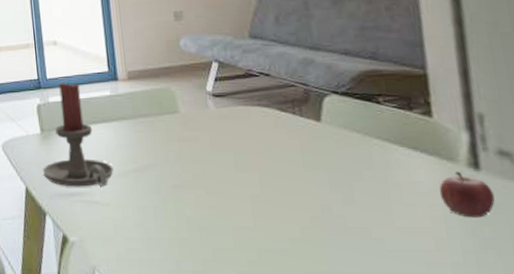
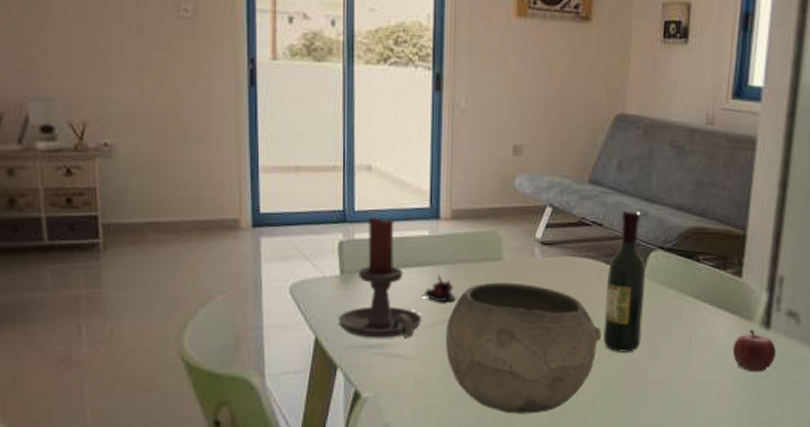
flower: none [110,128,143,154] -> present [421,274,458,303]
bowl: none [136,133,289,260] -> present [445,282,602,414]
wine bottle: none [283,59,332,198] -> present [603,210,646,352]

